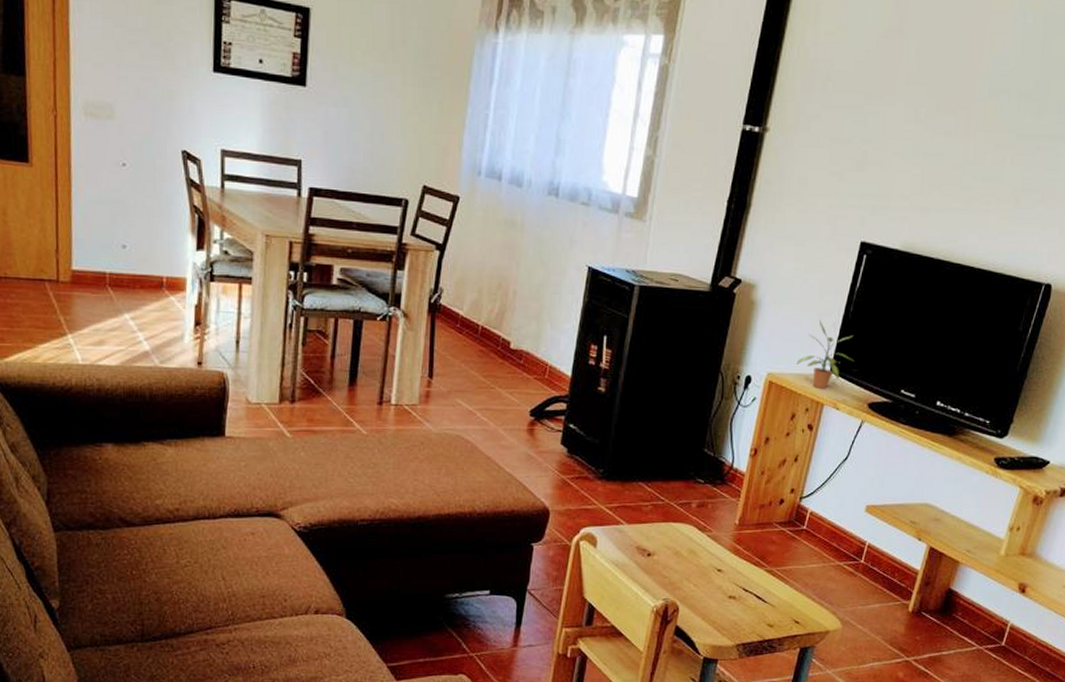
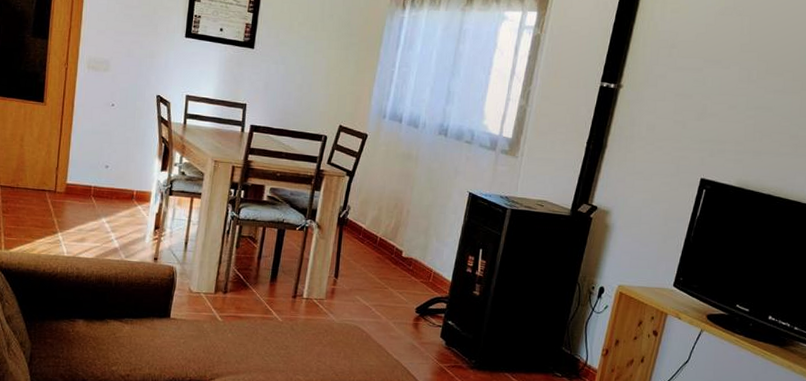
potted plant: present [796,320,855,390] -> none [643,243,695,302]

